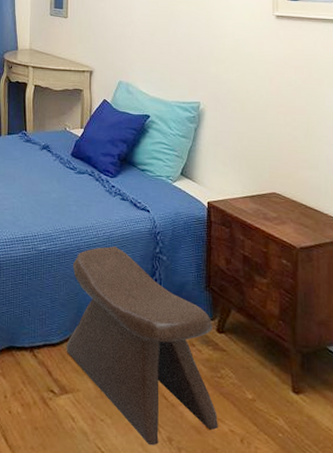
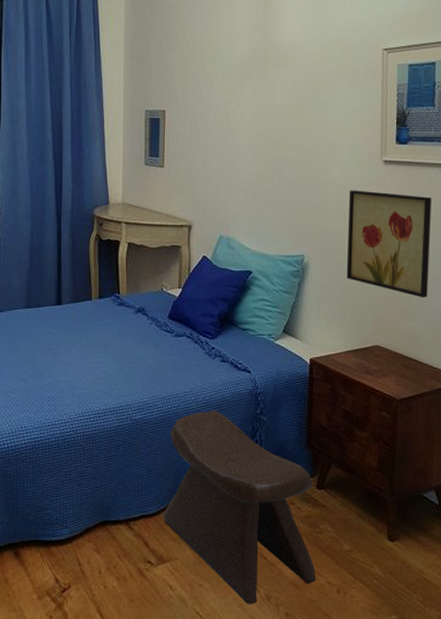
wall art: none [241,42,326,149] -> present [346,190,431,298]

